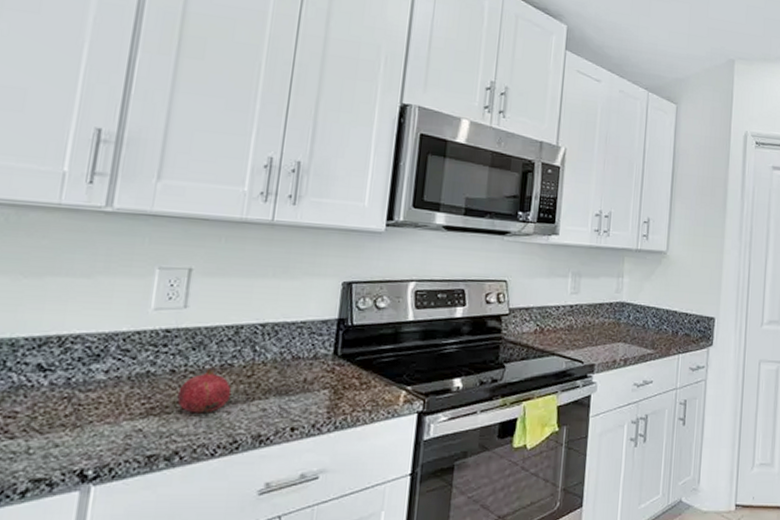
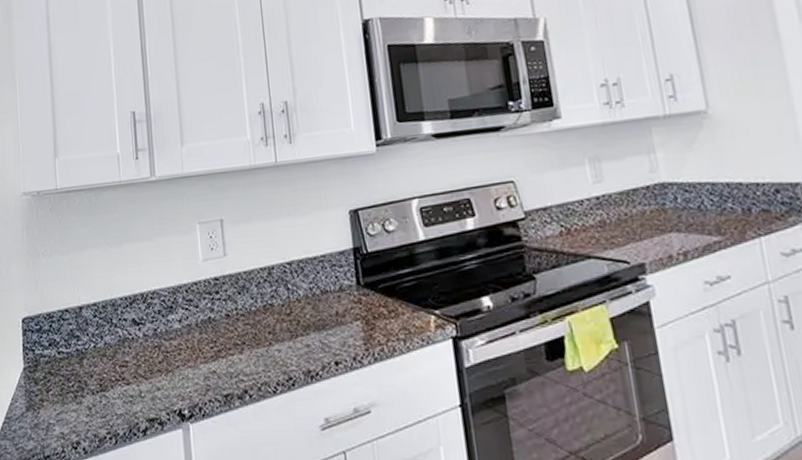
fruit: present [177,368,232,413] -> none [235,309,278,354]

